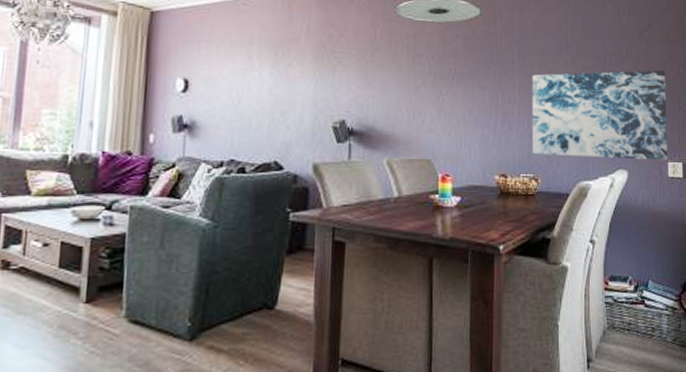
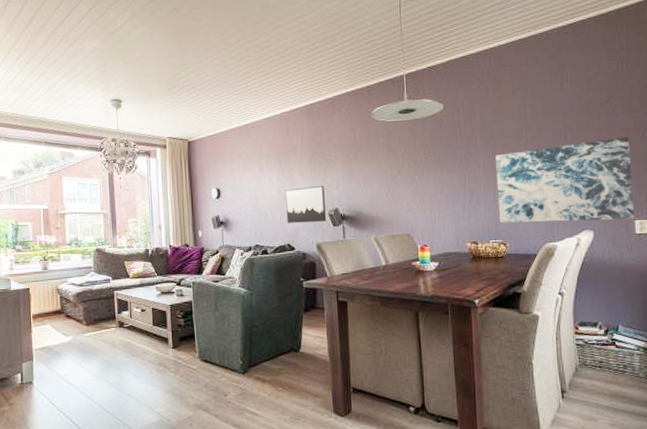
wall art: none [277,88,330,136] -> present [285,185,326,223]

